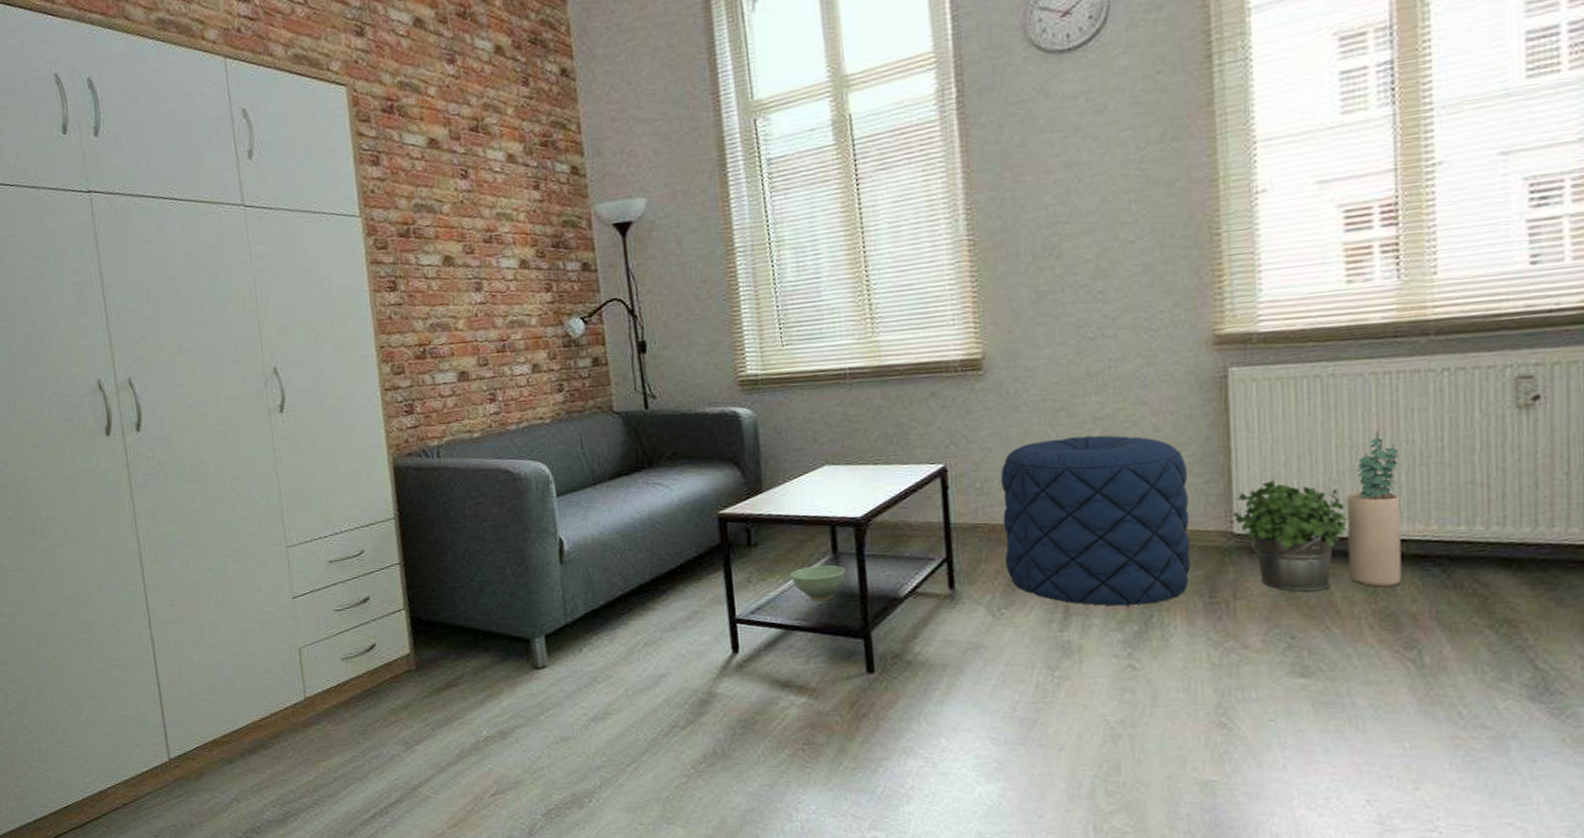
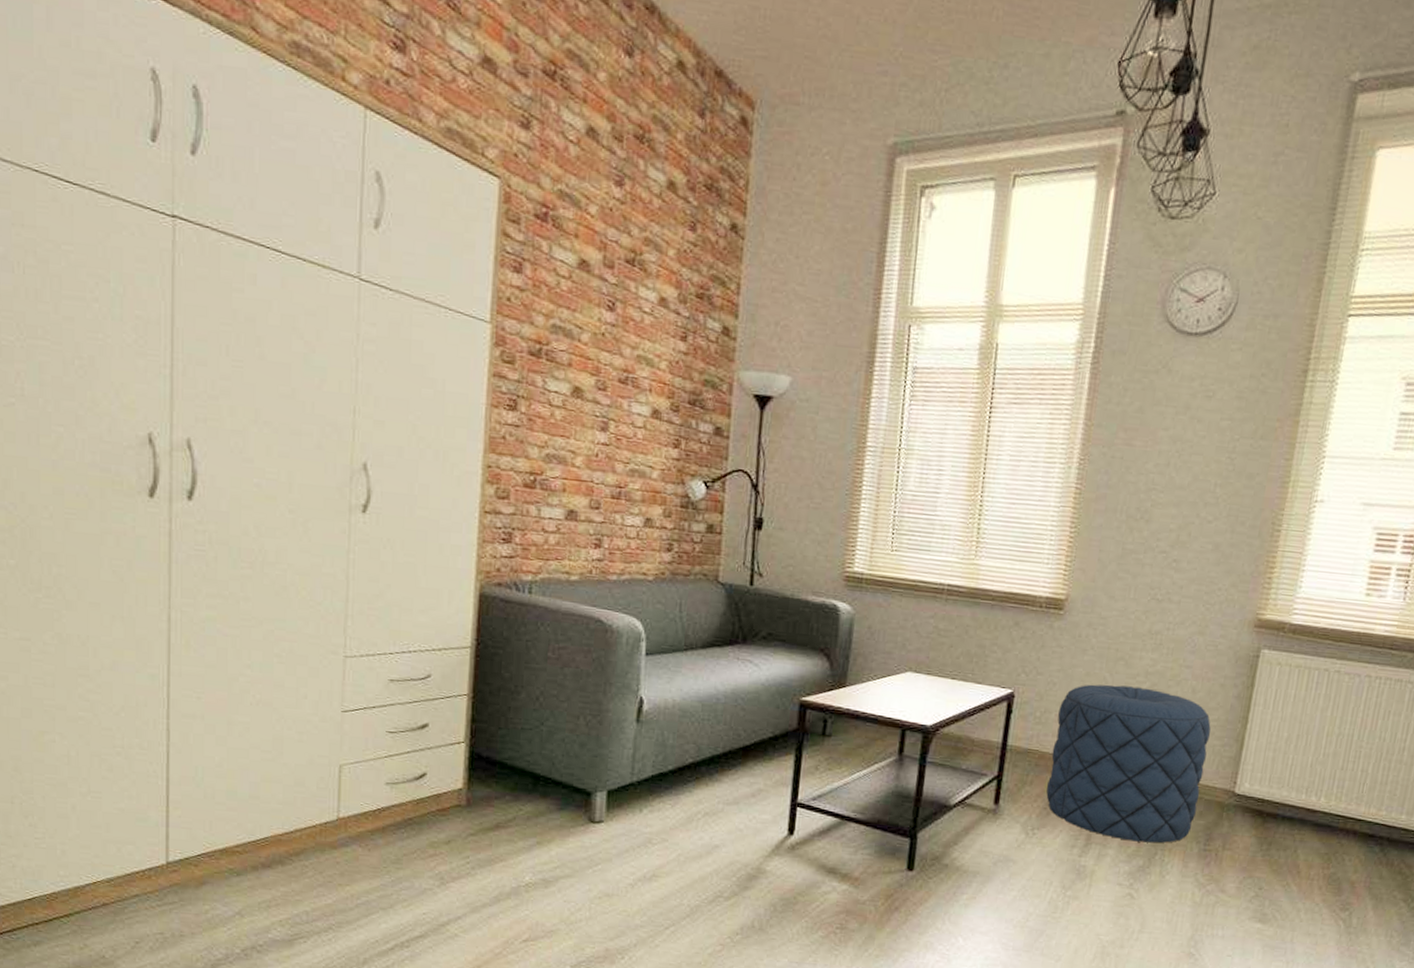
bowl: present [789,565,845,602] -> none [855,764,907,799]
potted plant: present [1233,480,1347,592] -> none [1237,752,1323,853]
vase: present [1345,431,1402,587] -> none [1313,725,1372,857]

